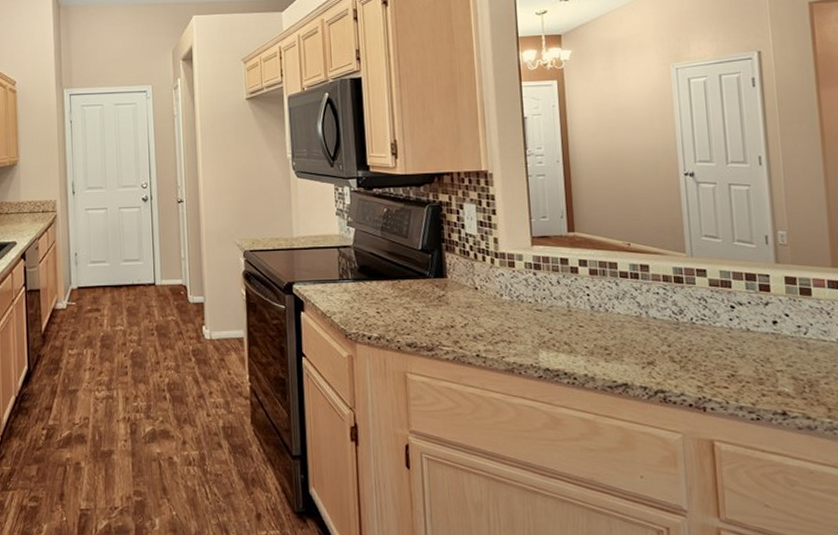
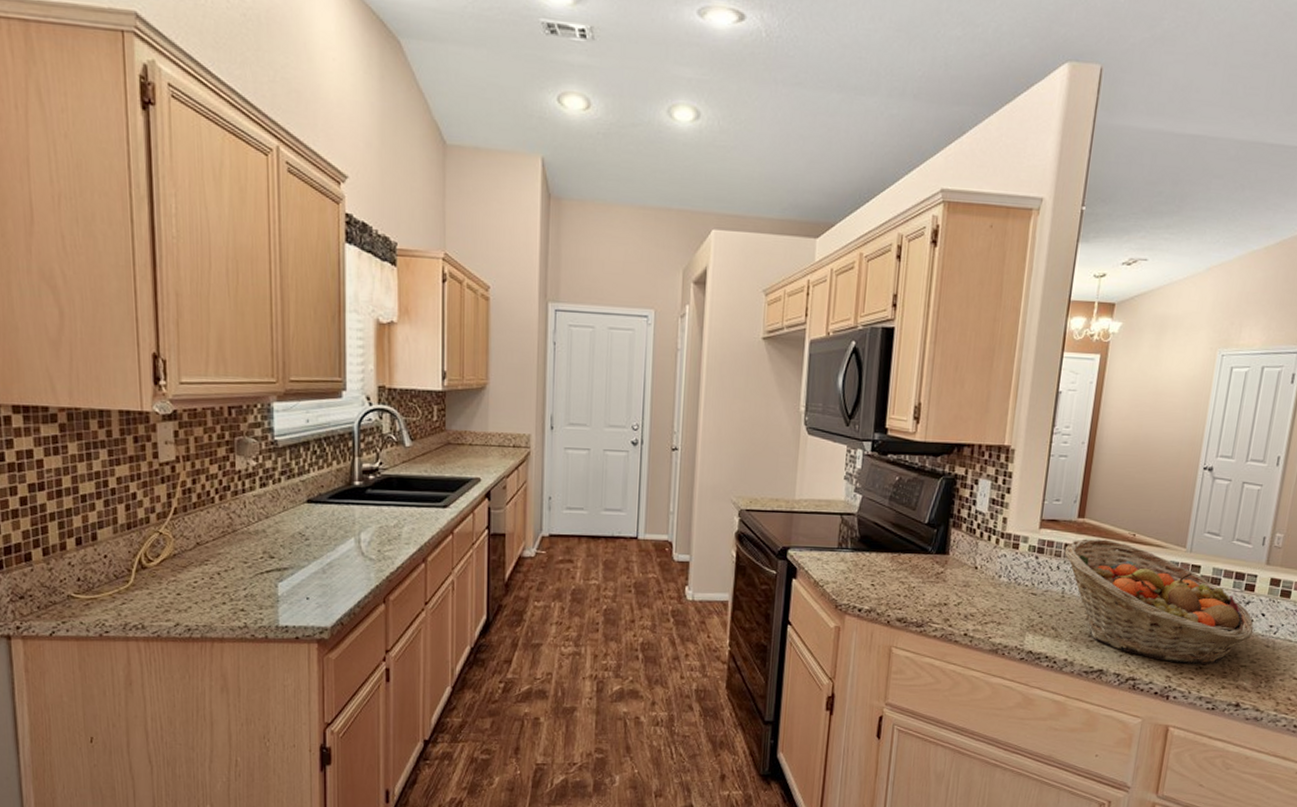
fruit basket: none [561,251,781,373] -> present [1064,538,1254,665]

